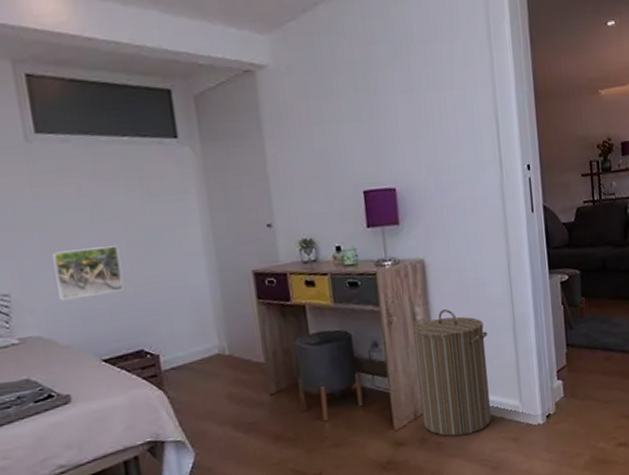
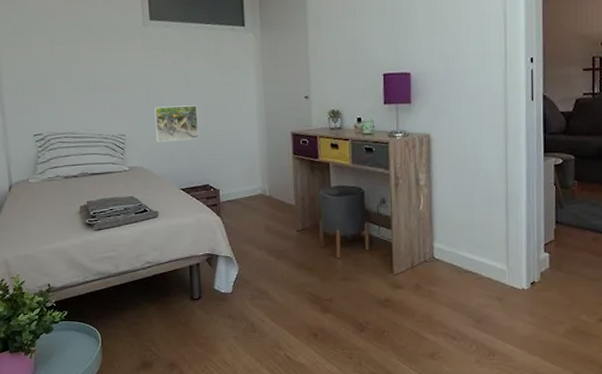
laundry hamper: present [413,309,491,437] -> none [416,178,481,288]

